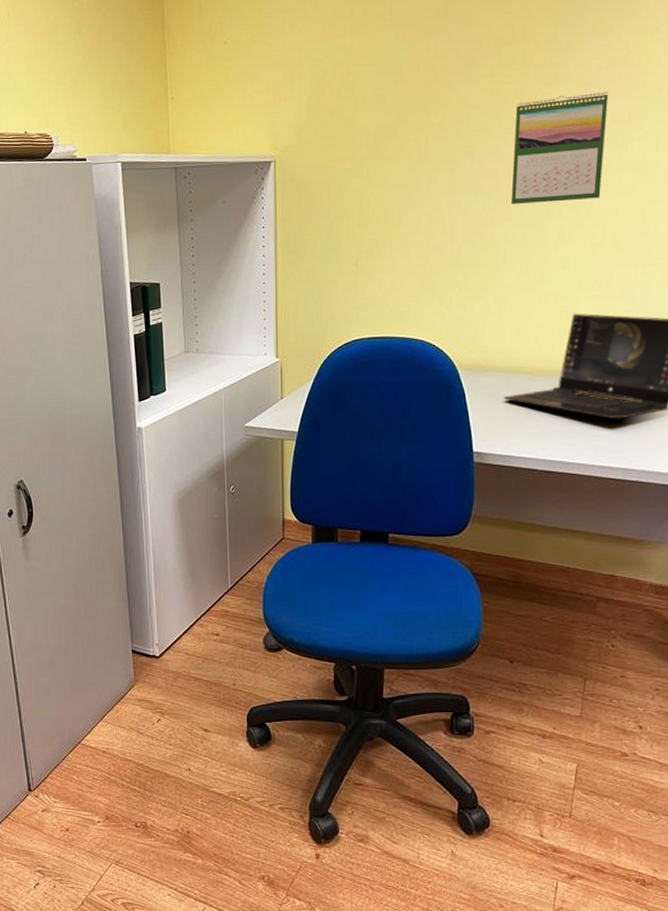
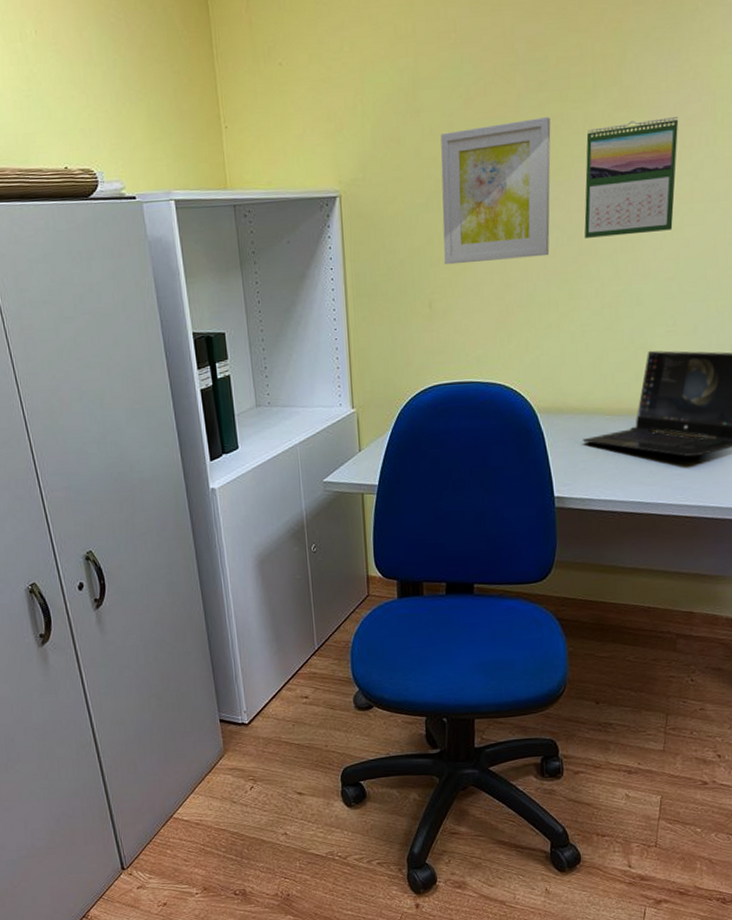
wall art: none [371,91,481,226] -> present [440,117,551,265]

